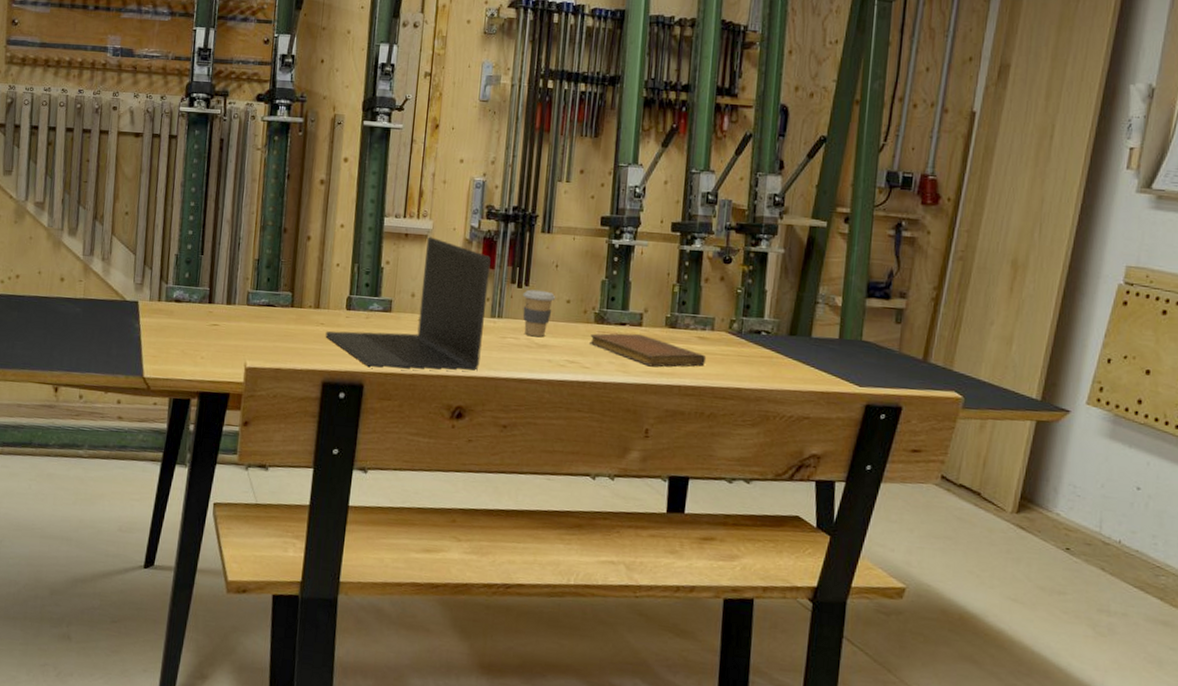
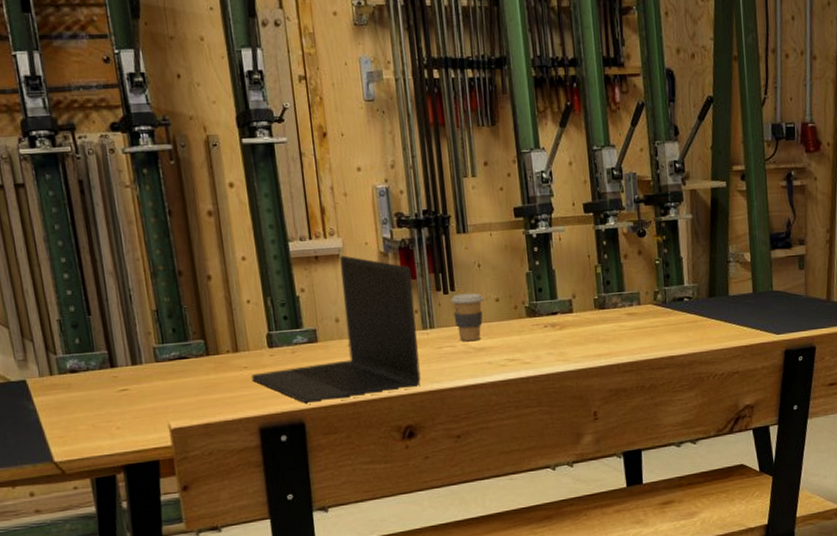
notebook: present [589,333,707,367] -> none [525,321,639,351]

